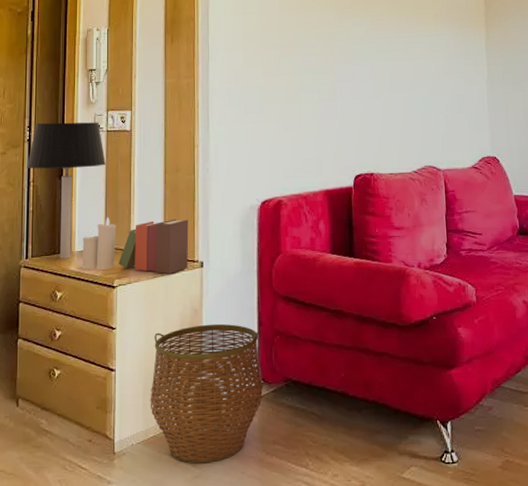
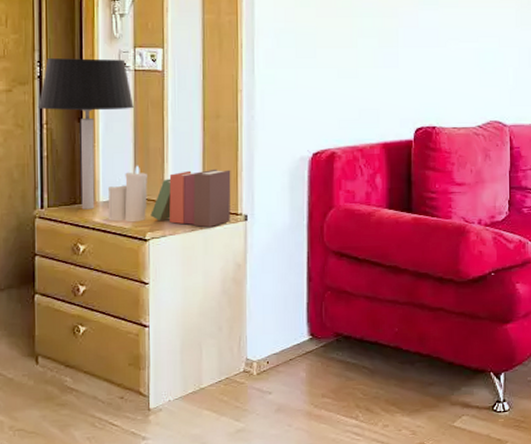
basket: present [150,323,264,464] -> none [188,279,313,418]

